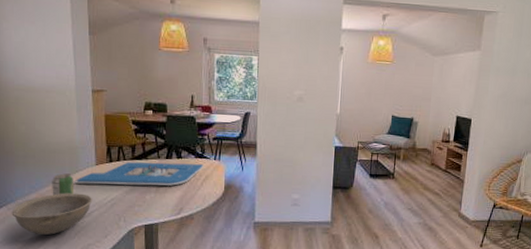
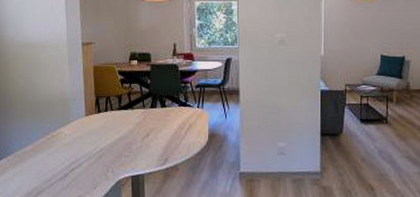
bowl: present [11,193,93,235] -> none [10,144,83,186]
beverage can: present [52,173,75,196] -> none [46,125,66,147]
board game: present [75,162,204,186] -> none [66,112,188,136]

